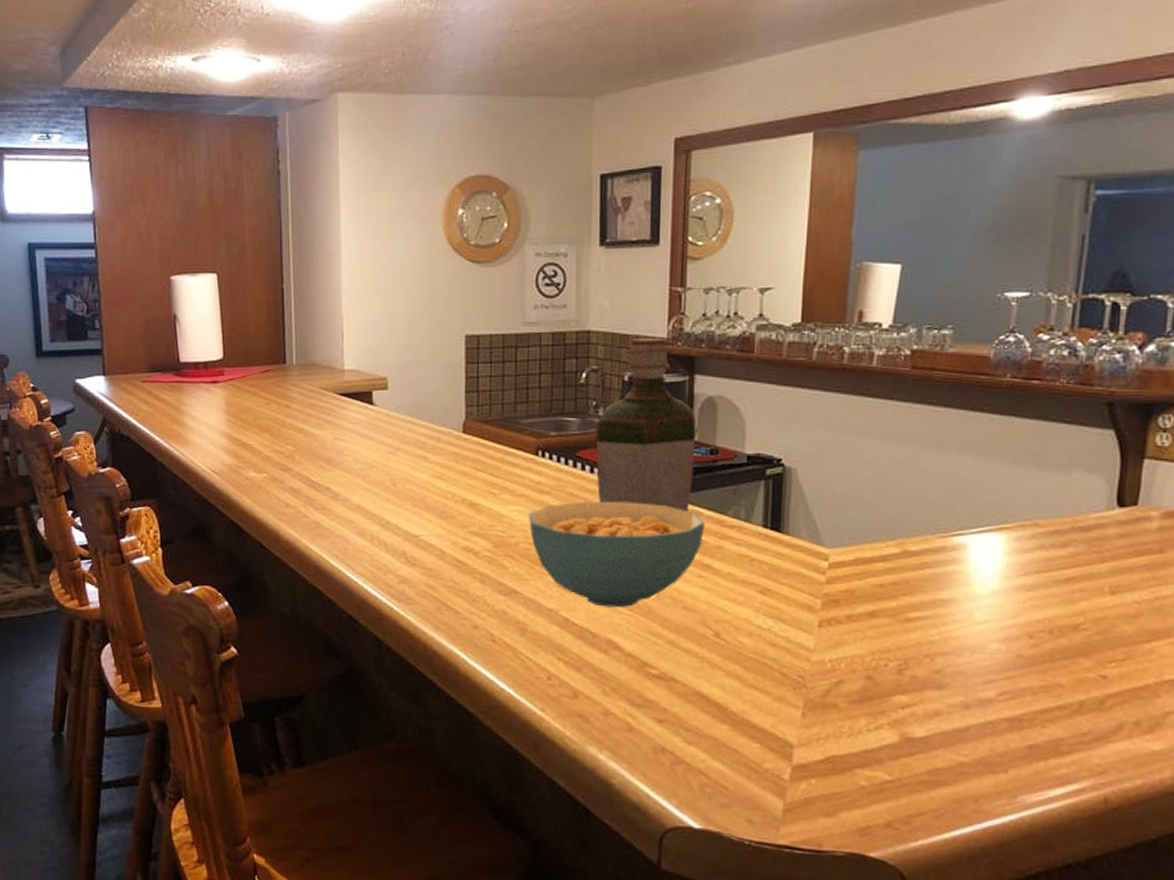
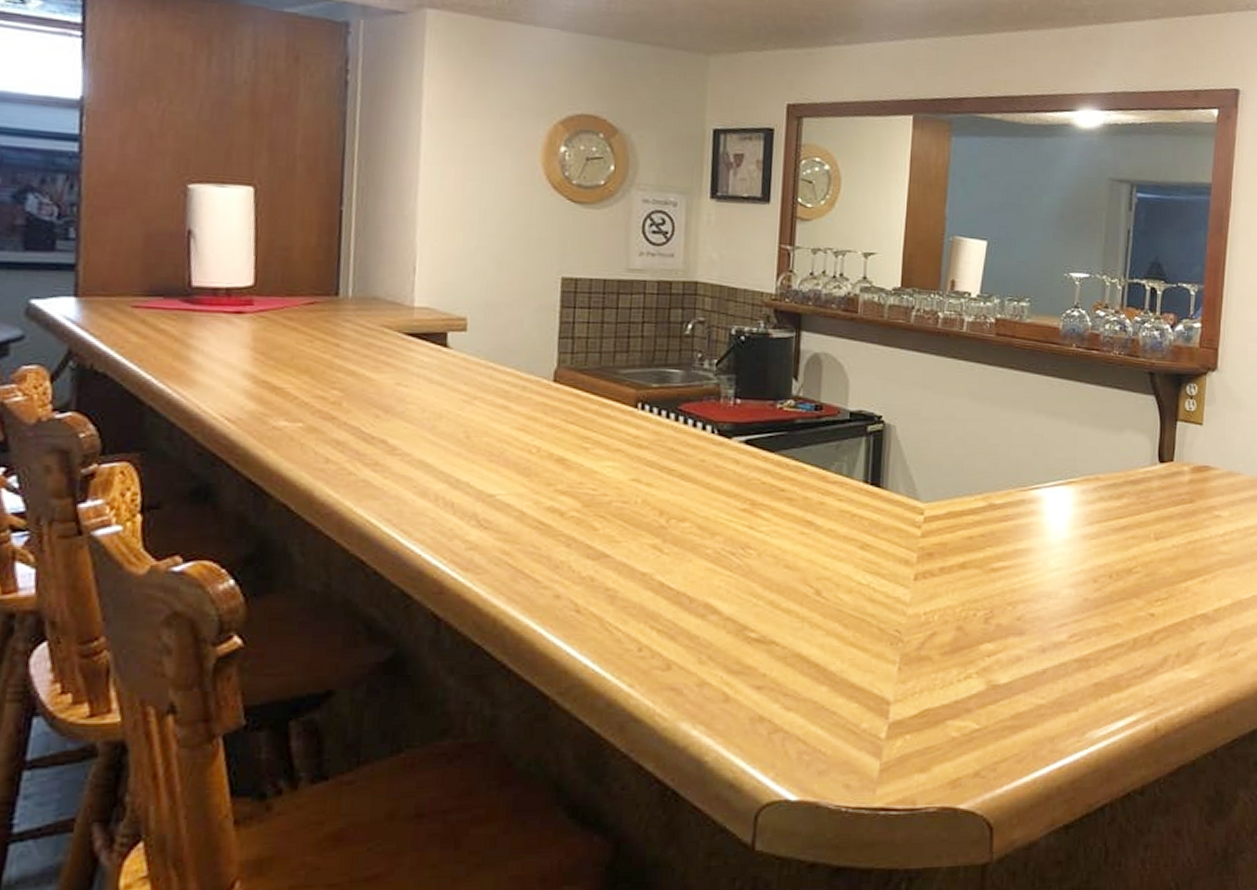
cereal bowl: present [528,501,705,608] -> none [623,456,808,569]
bottle: present [595,337,696,512] -> none [699,292,802,468]

